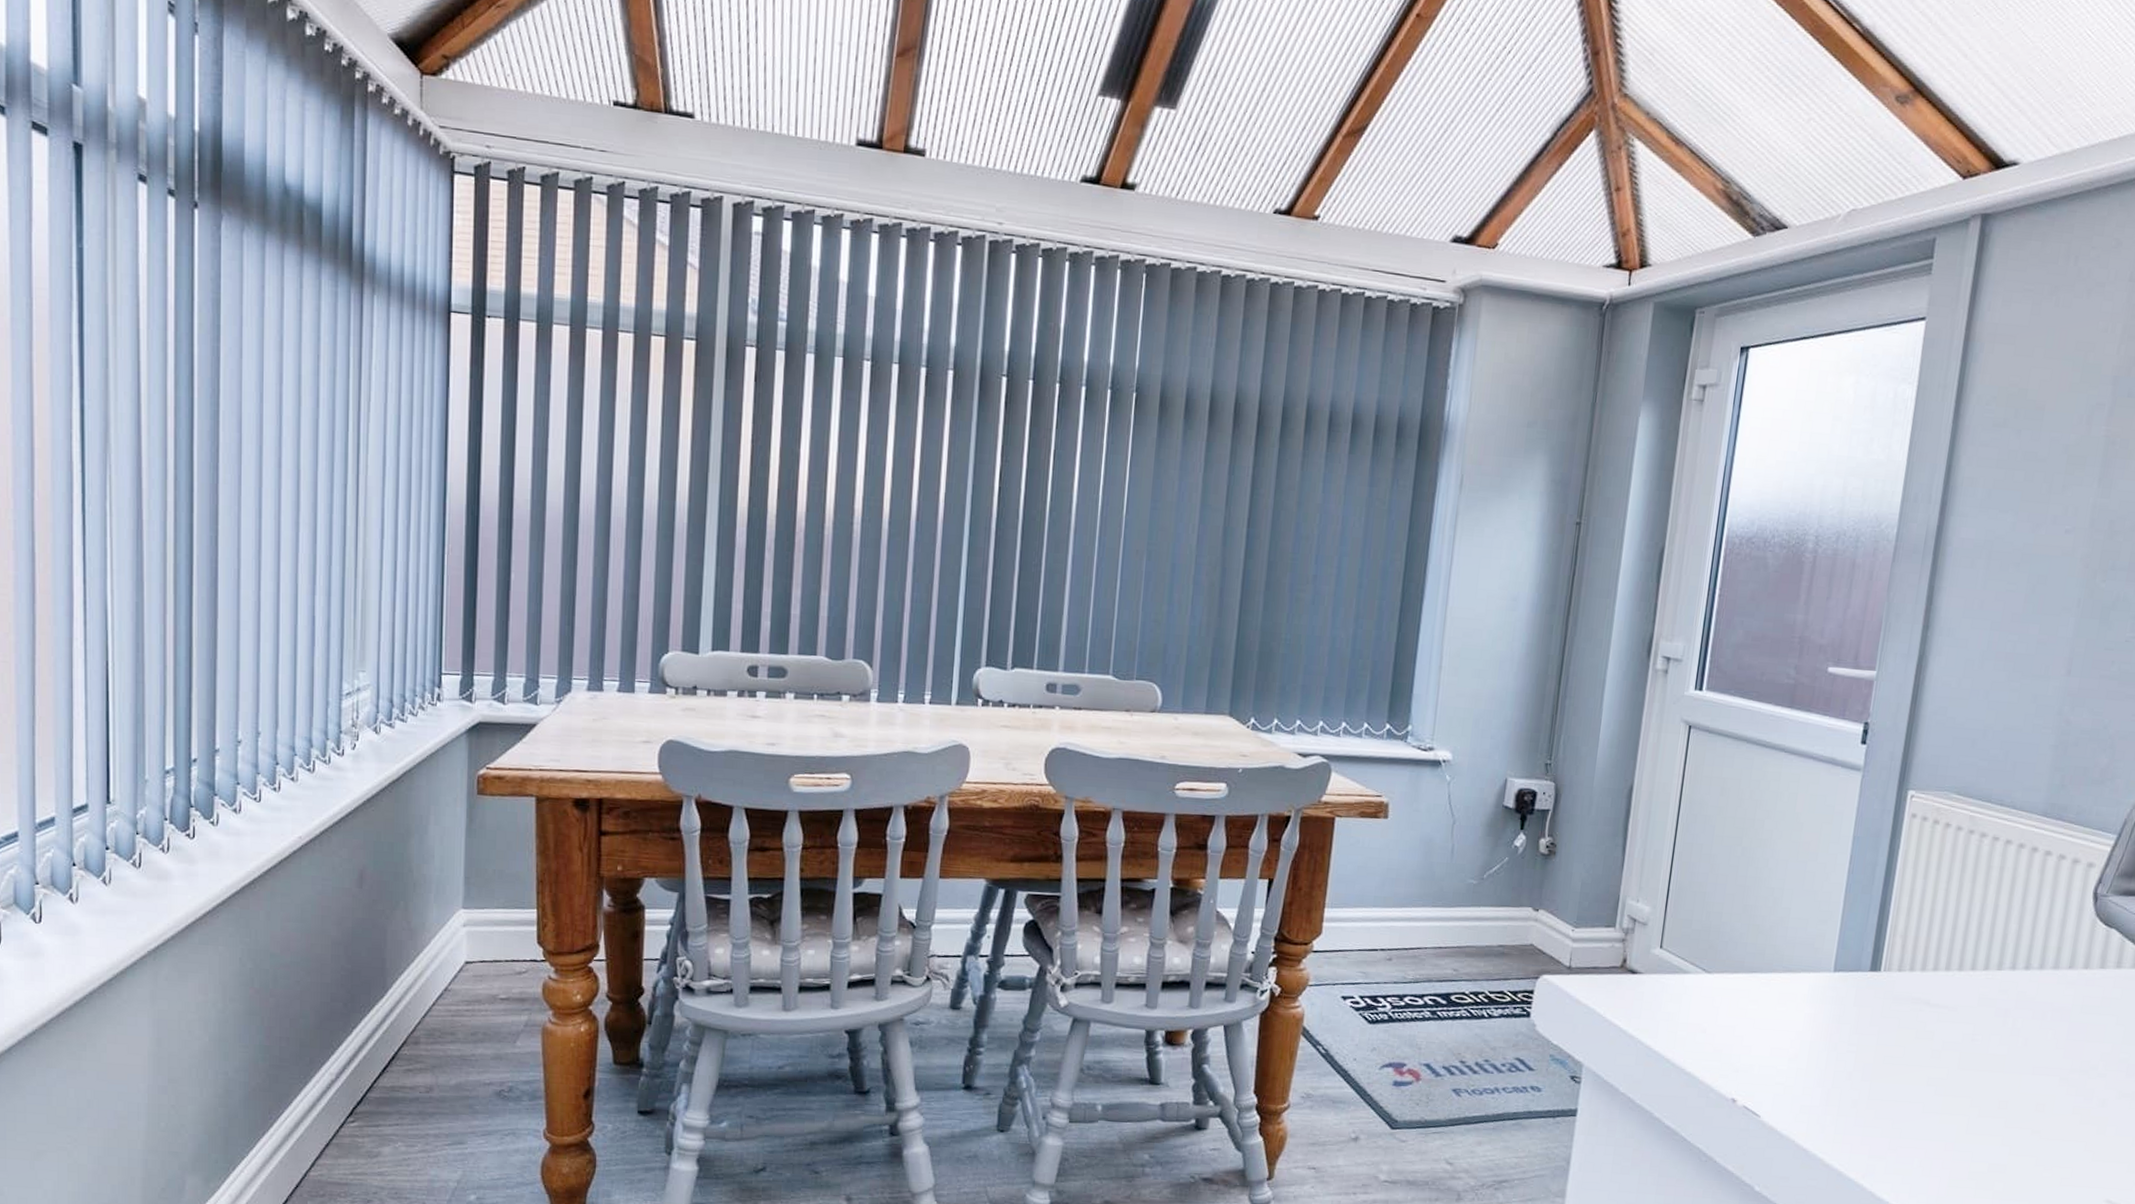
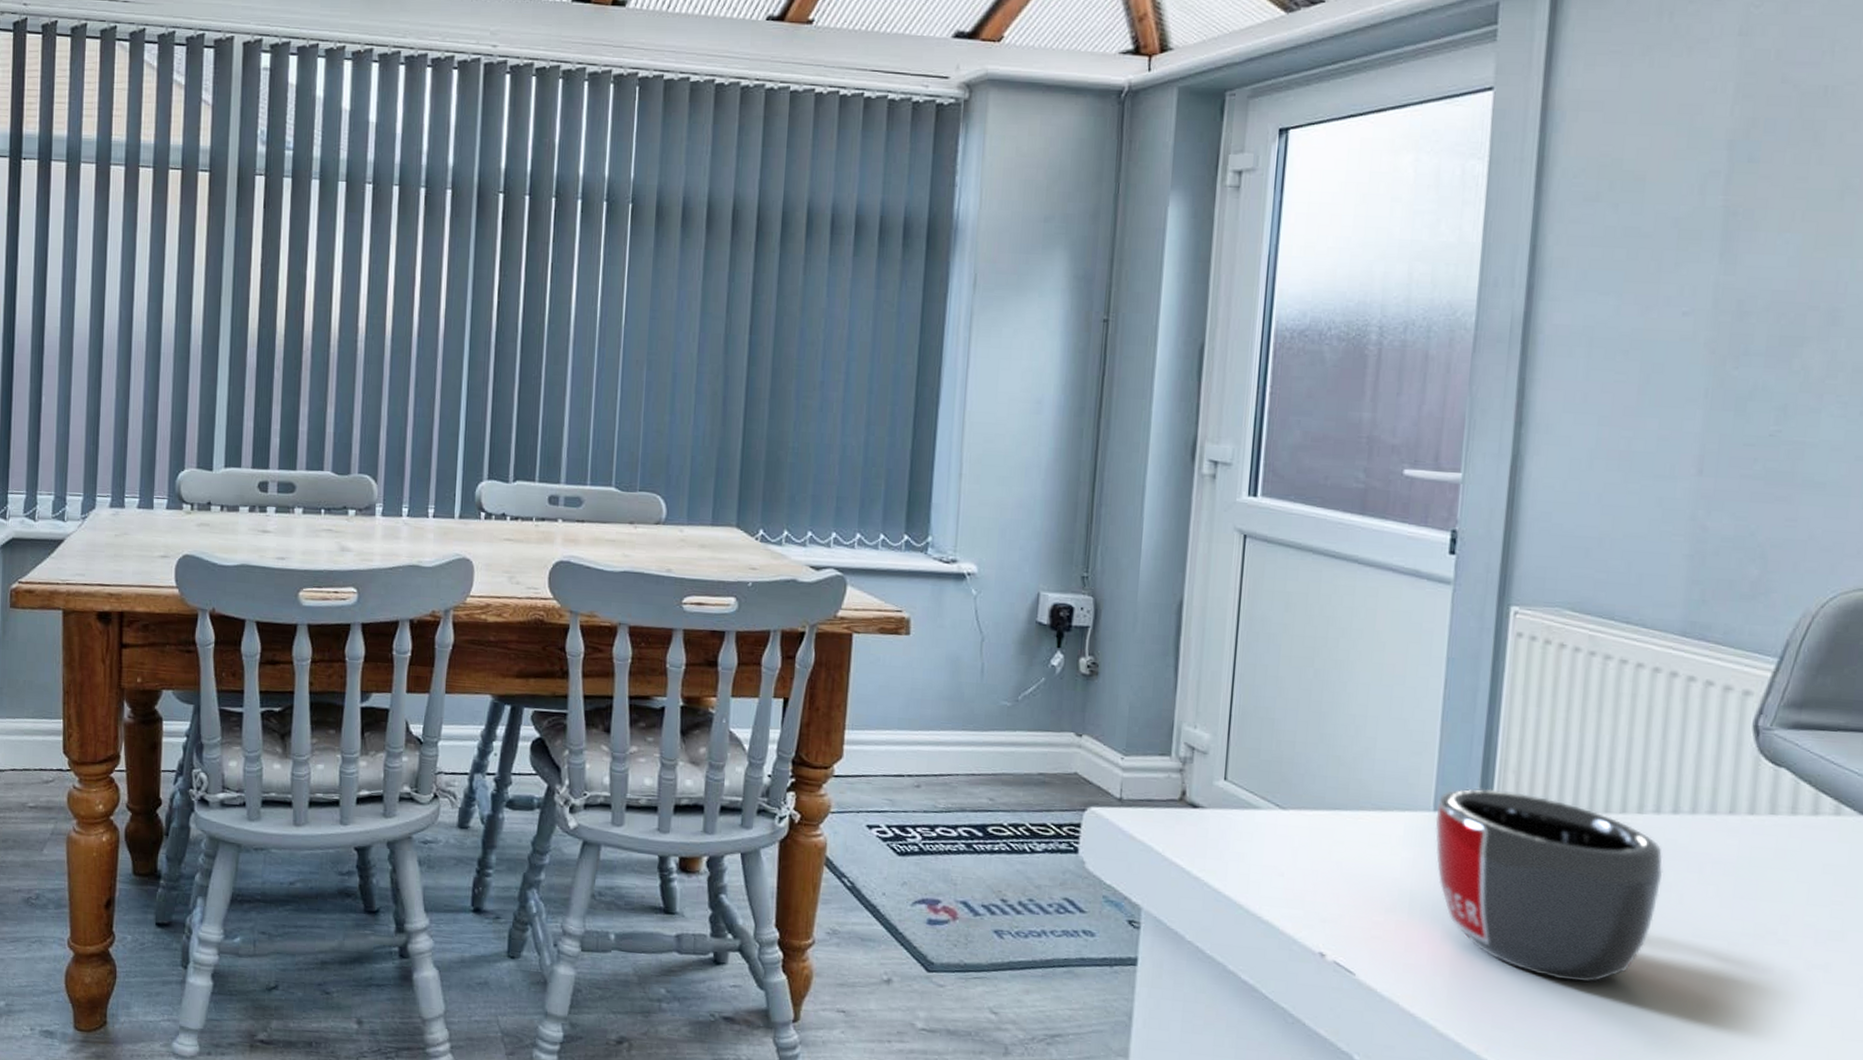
mug: none [1833,951,2014,1116] -> present [1435,788,1663,982]

